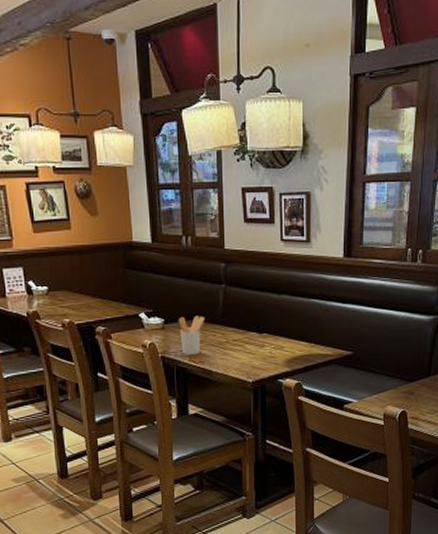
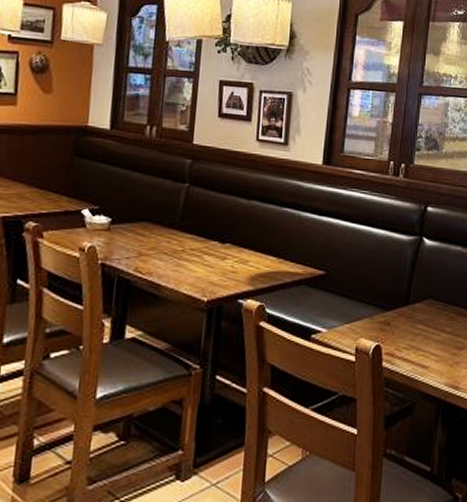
utensil holder: present [178,316,206,356] -> none [127,216,161,266]

